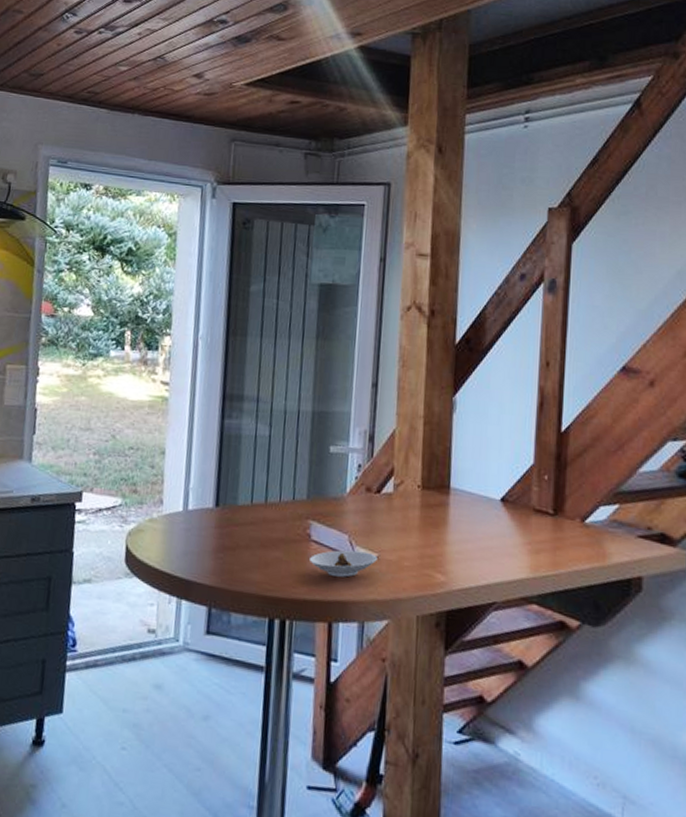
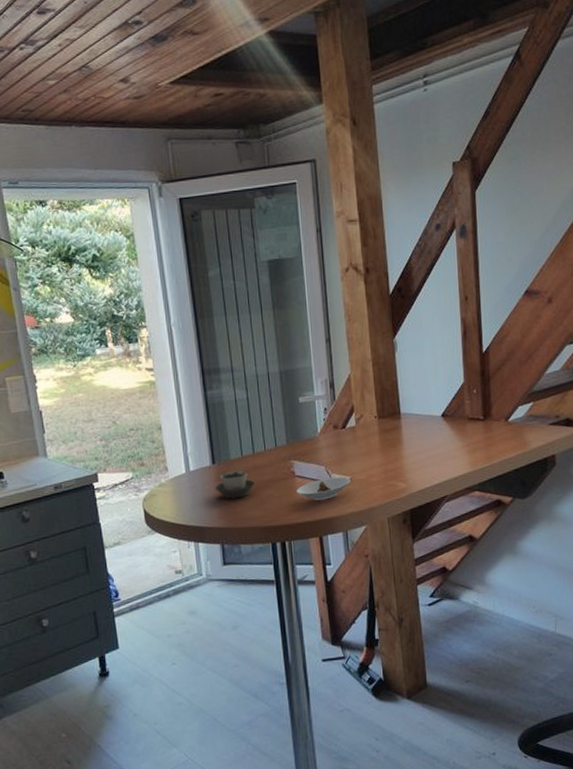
cup: none [213,519,262,555] -> present [215,470,256,499]

